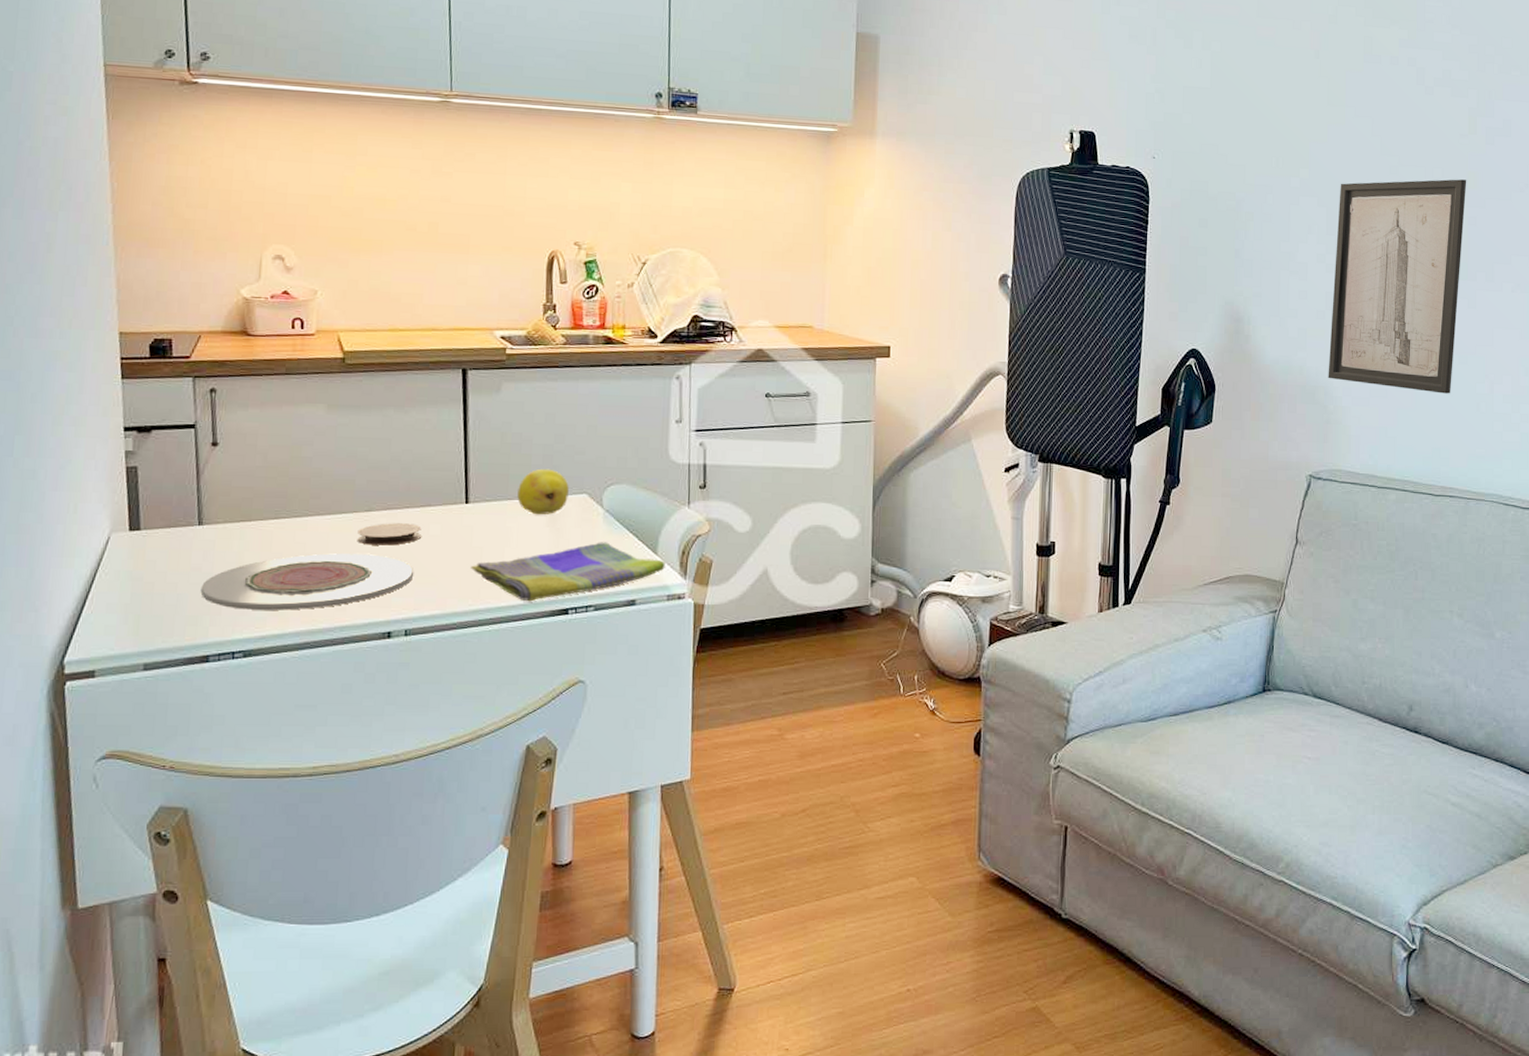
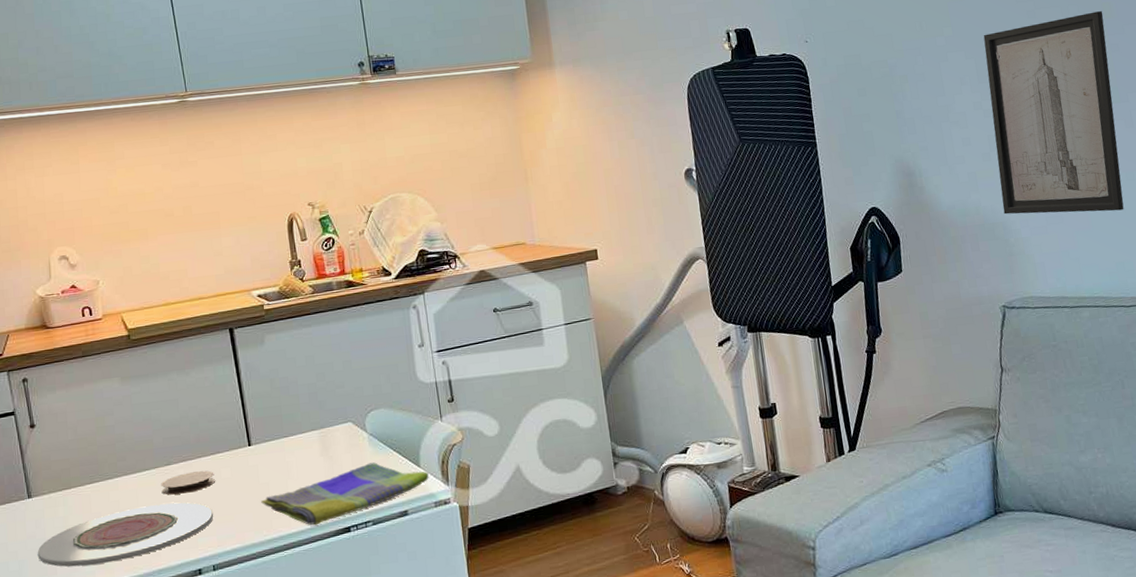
fruit: present [517,468,569,515] -> none [291,404,336,447]

